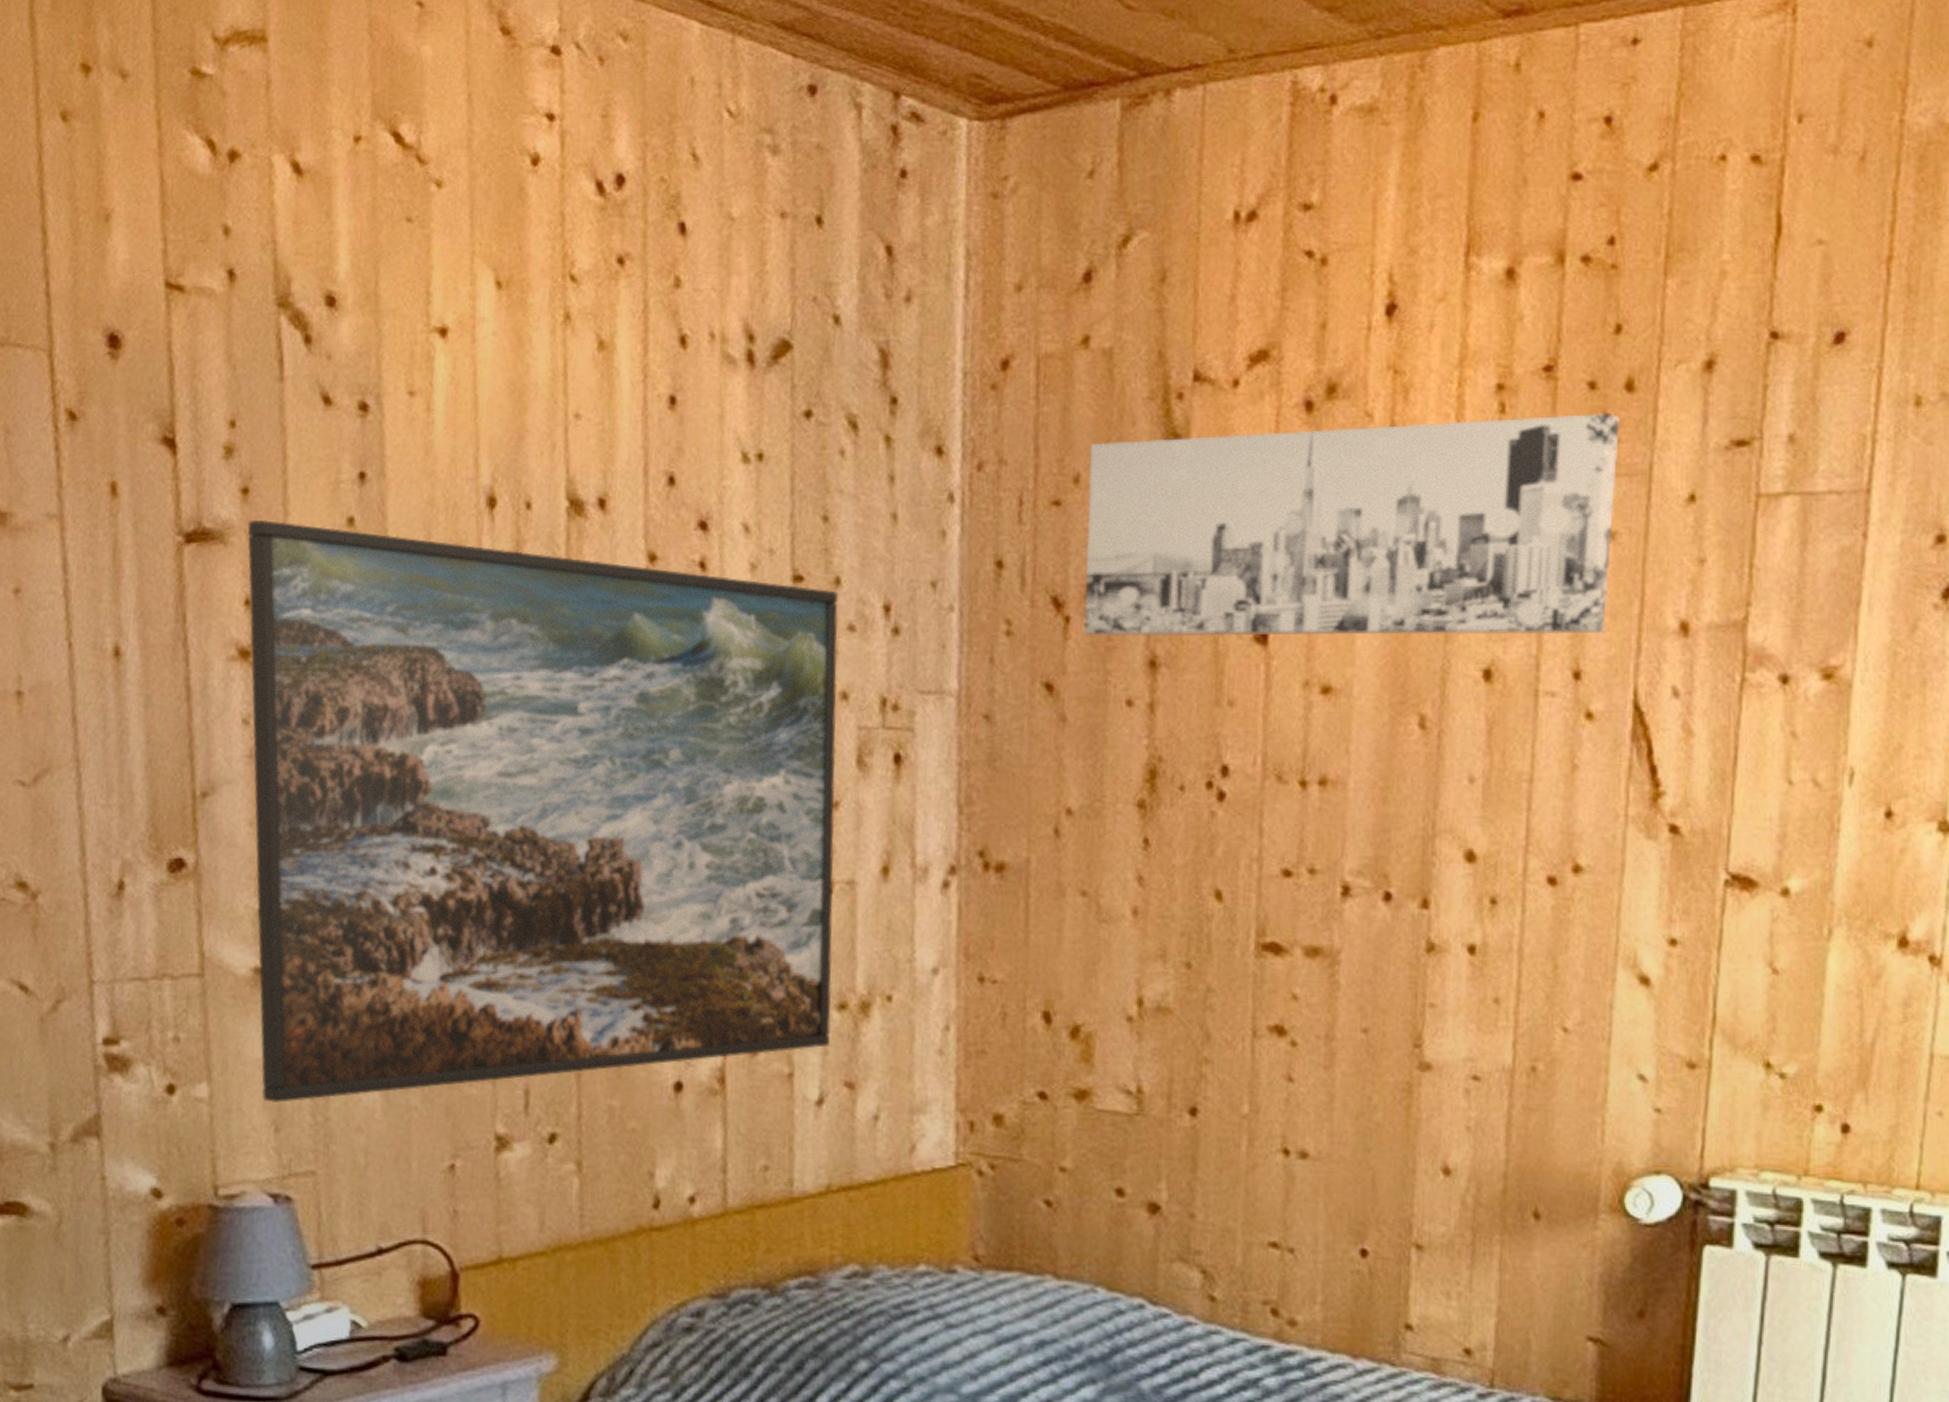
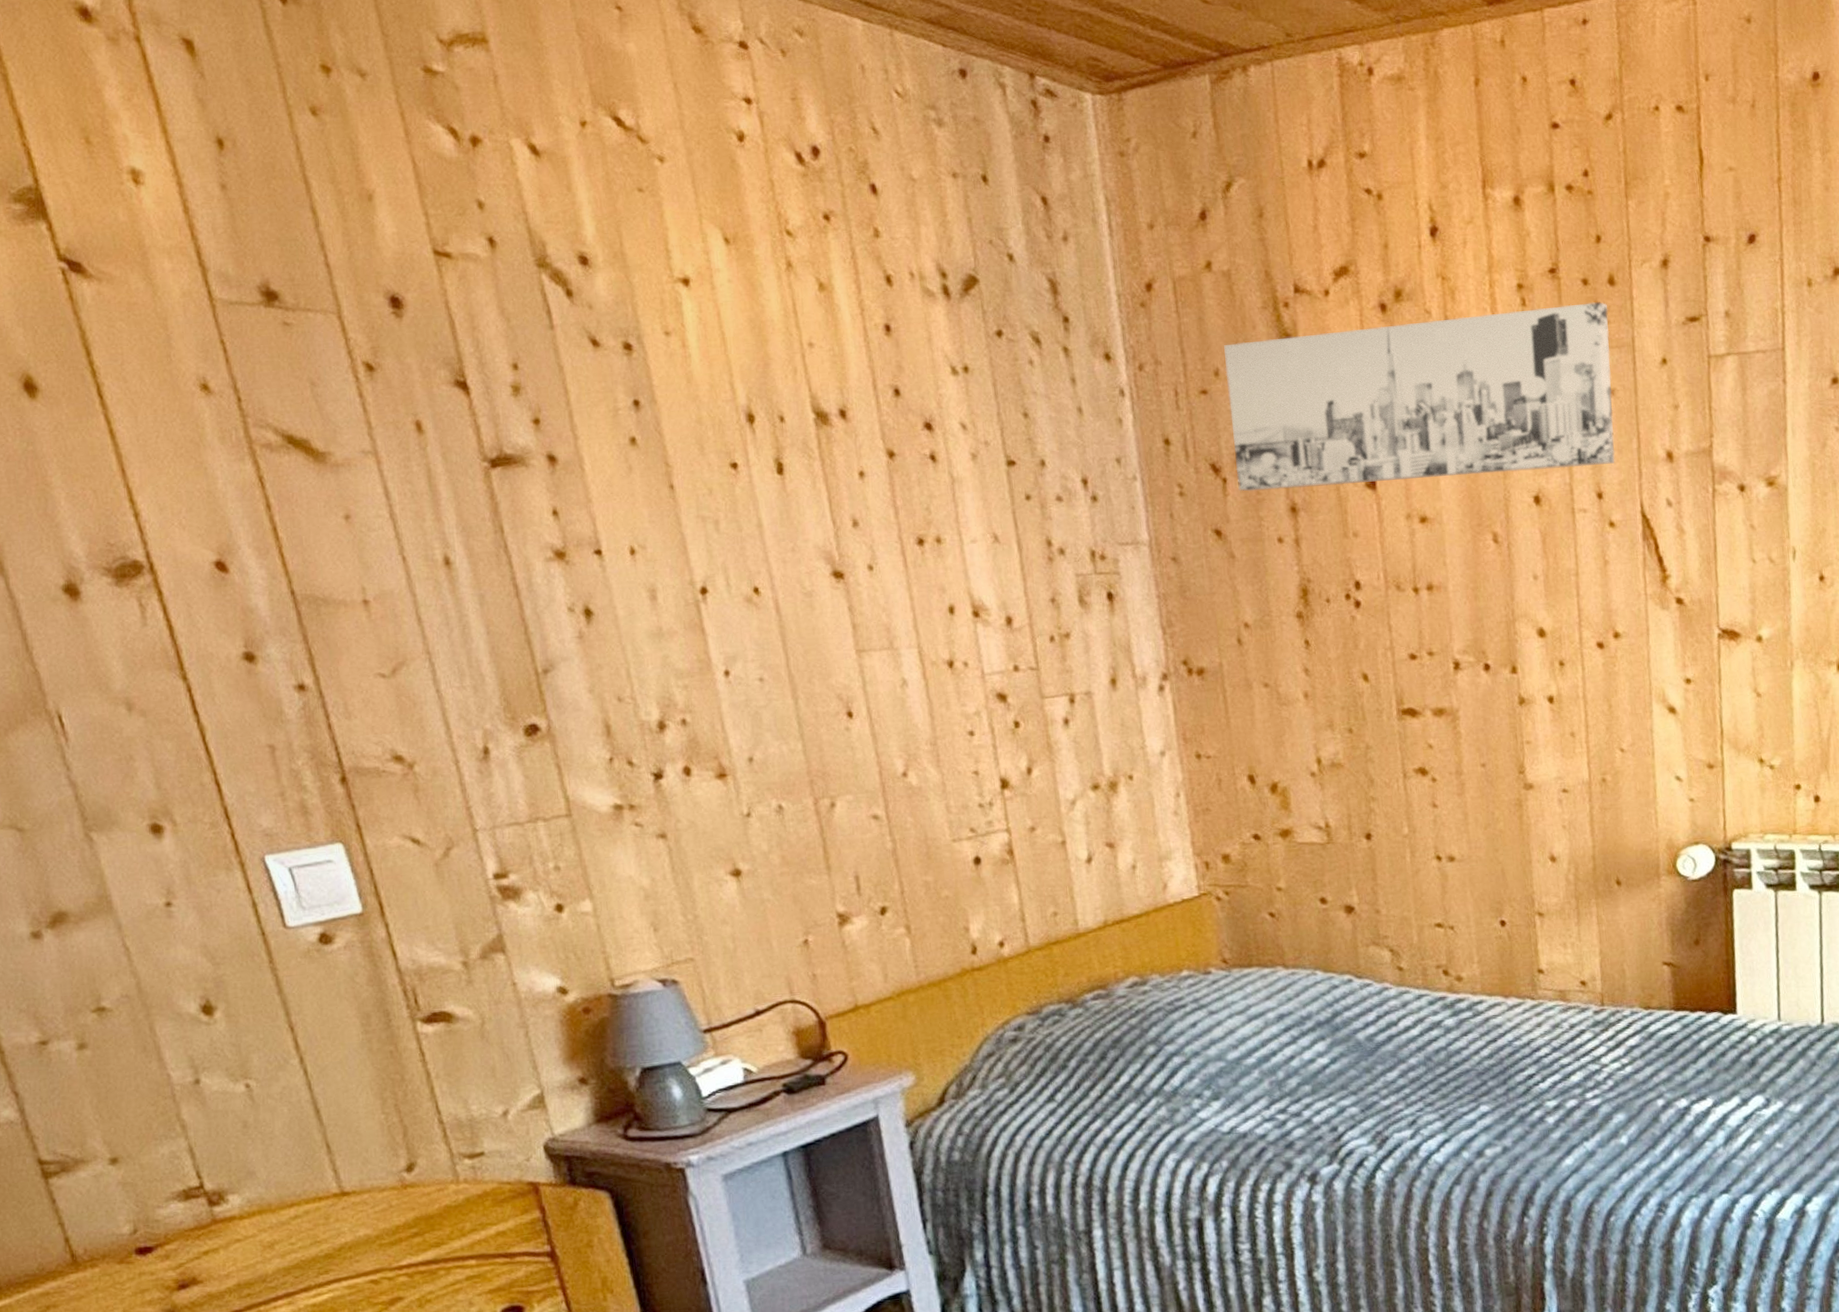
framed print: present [247,520,839,1103] -> none [544,444,1090,909]

